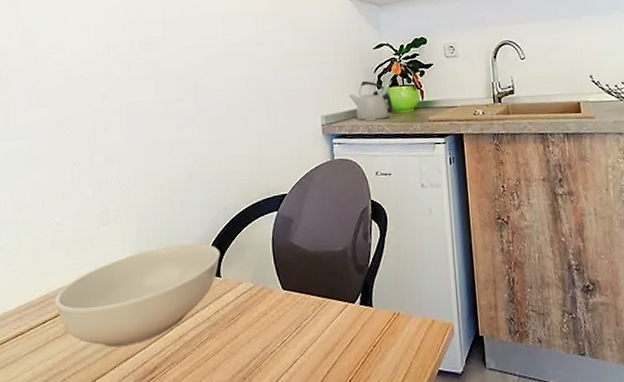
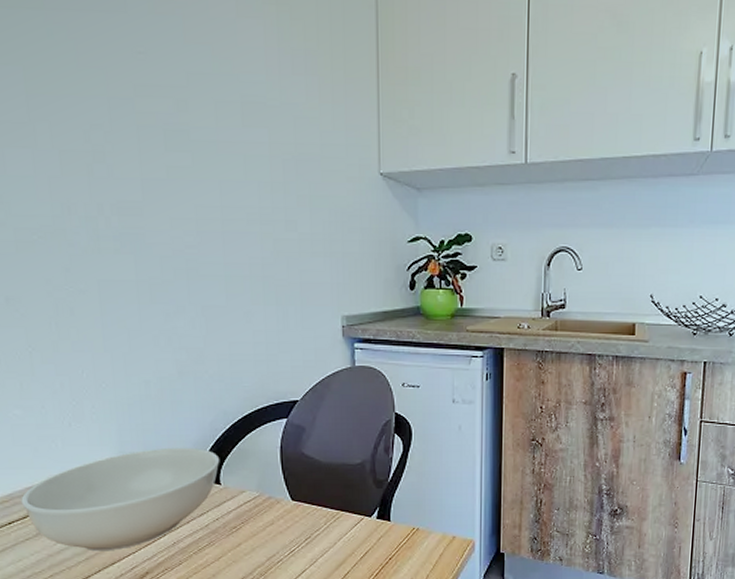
kettle: present [348,80,393,122] -> none [375,278,426,326]

